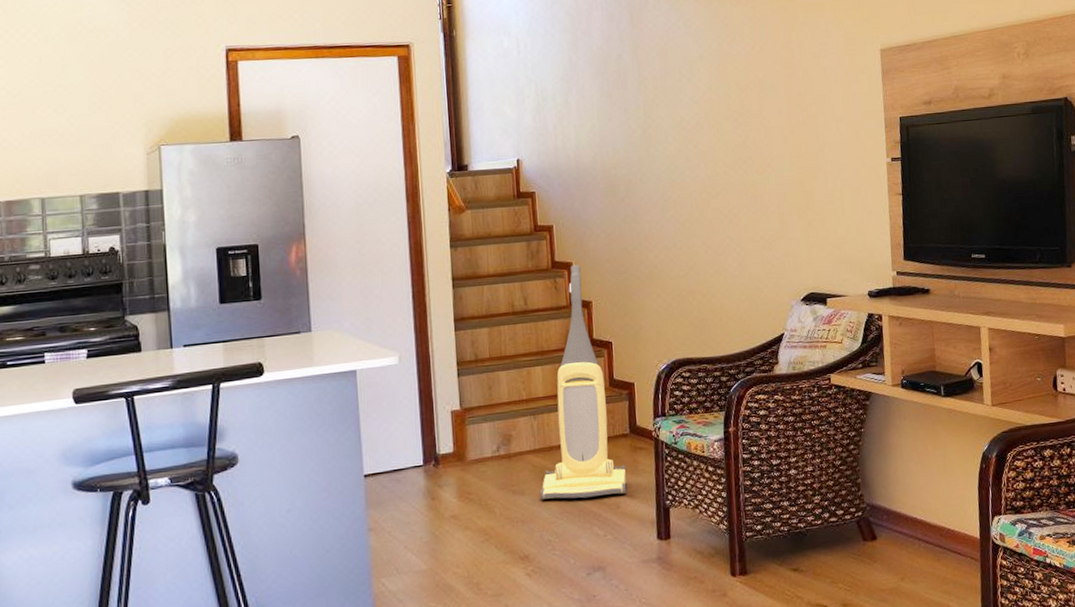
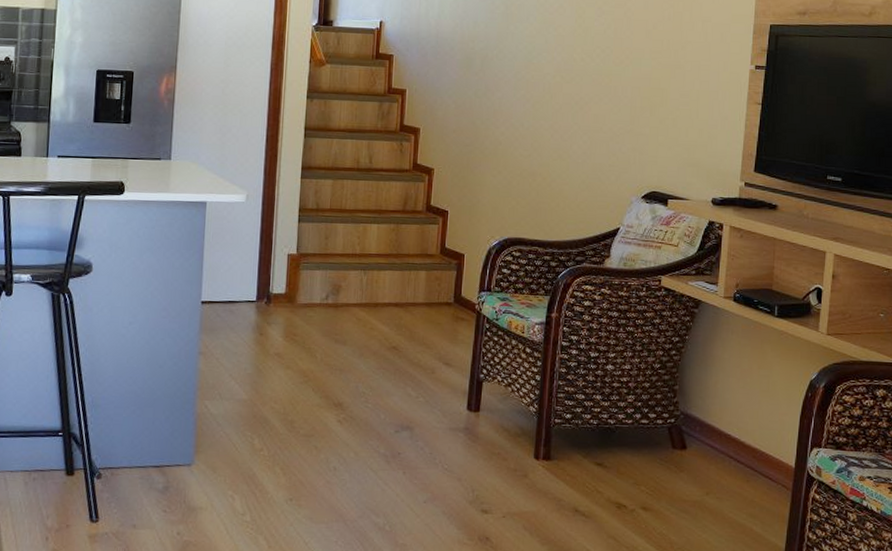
vacuum cleaner: present [539,265,627,500] -> none [360,131,446,360]

